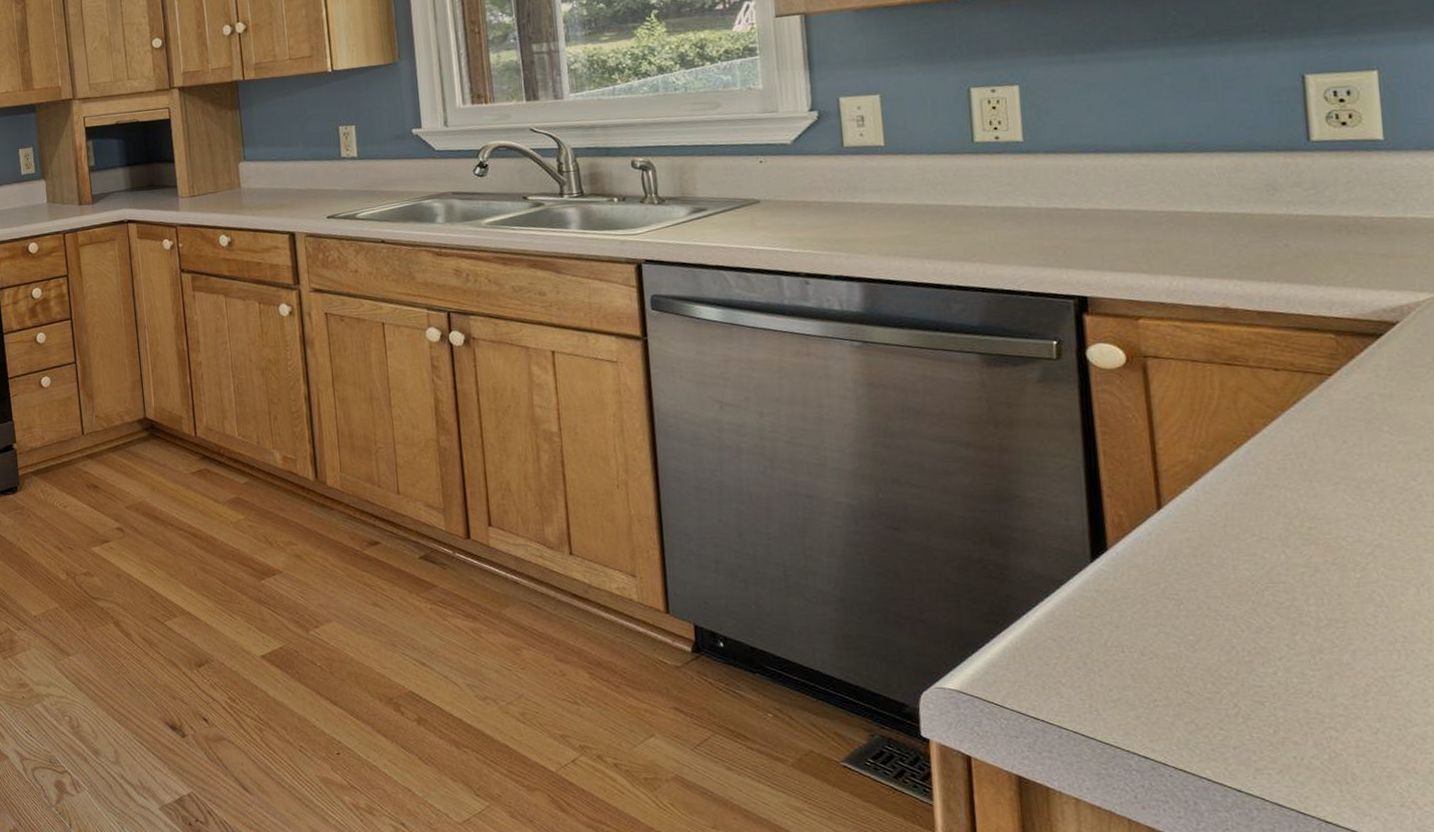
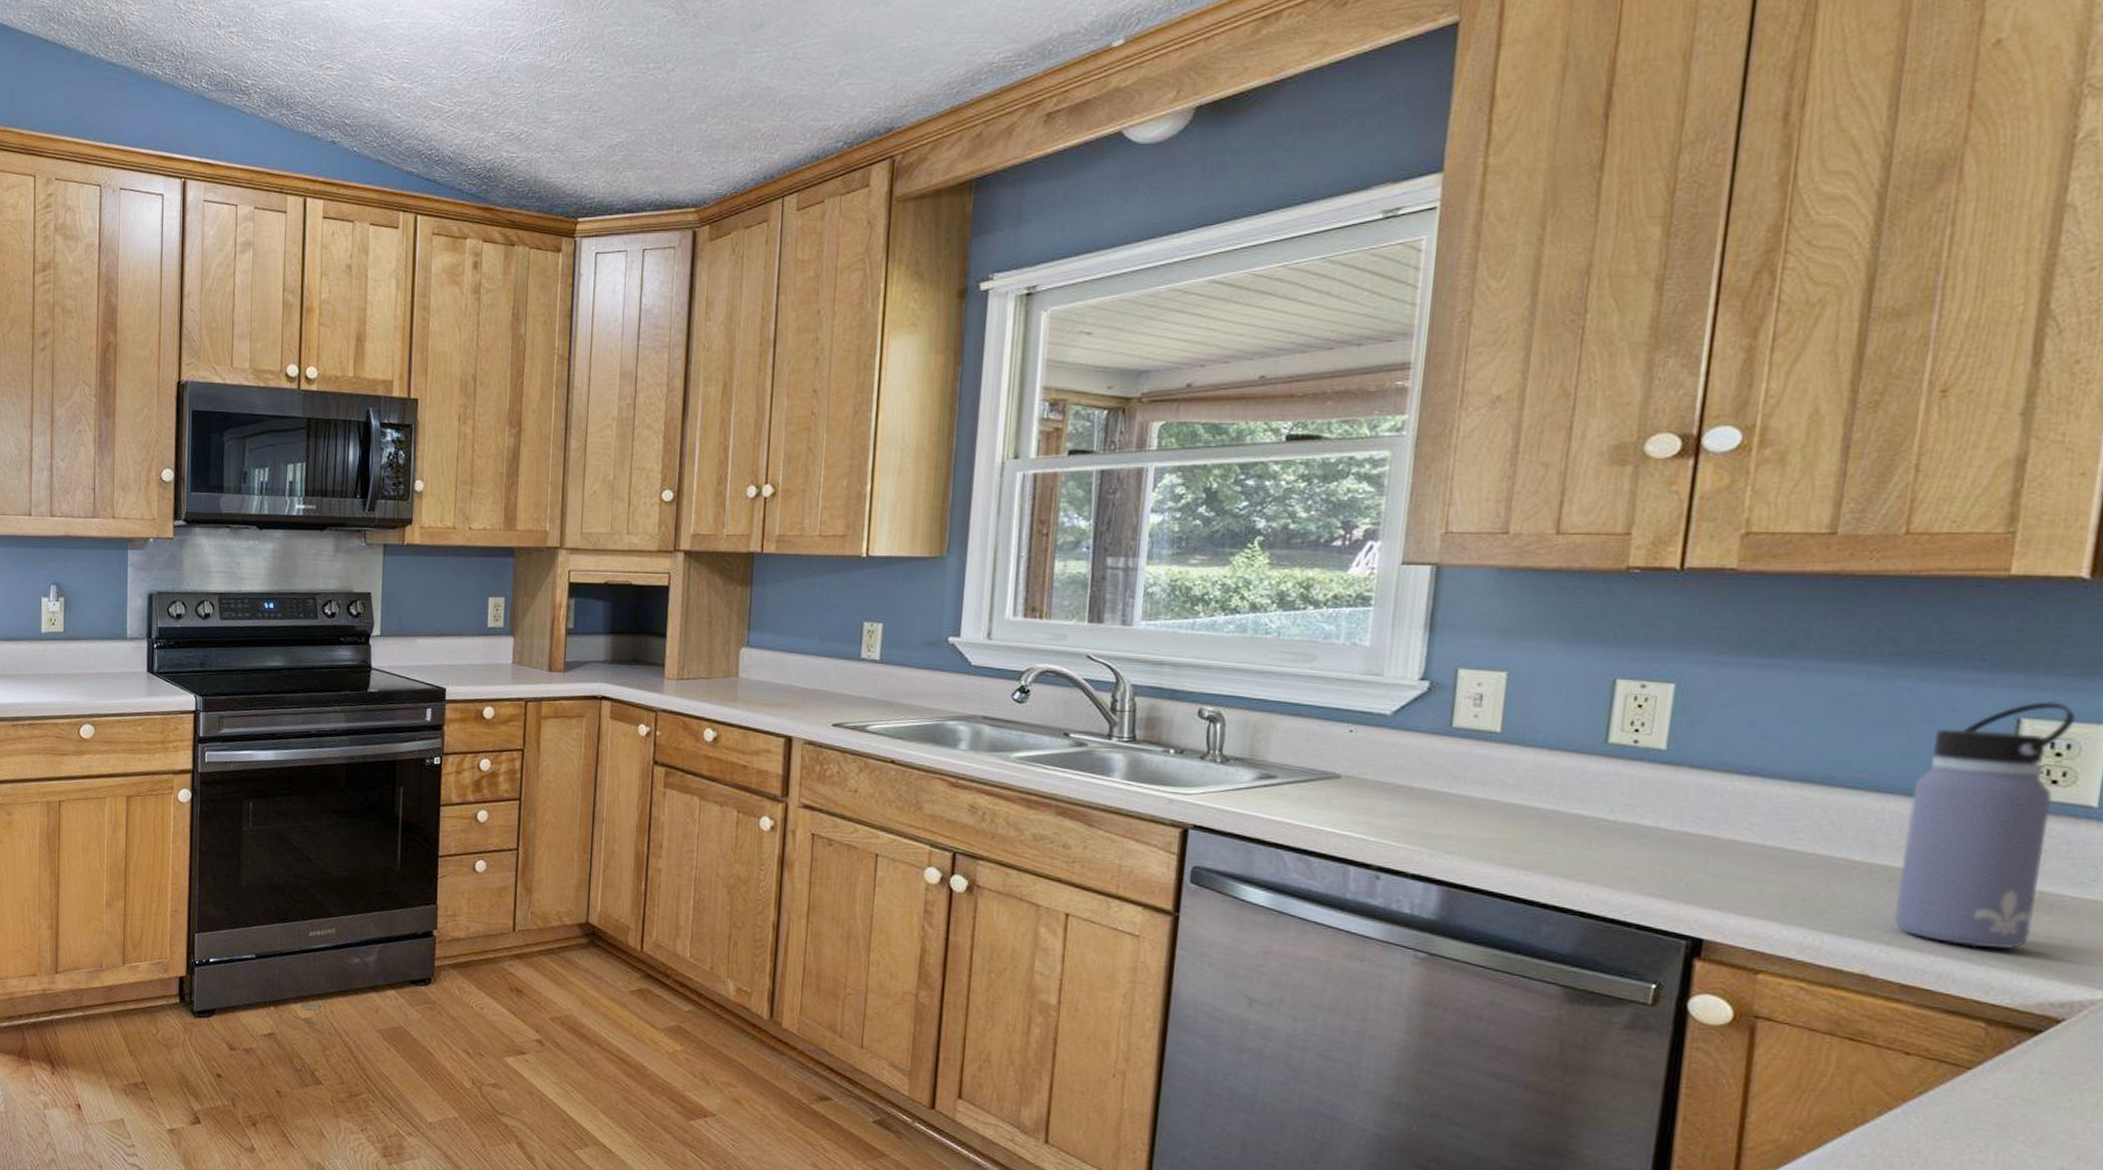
water bottle: none [1231,57,1353,271] -> present [1893,701,2076,949]

